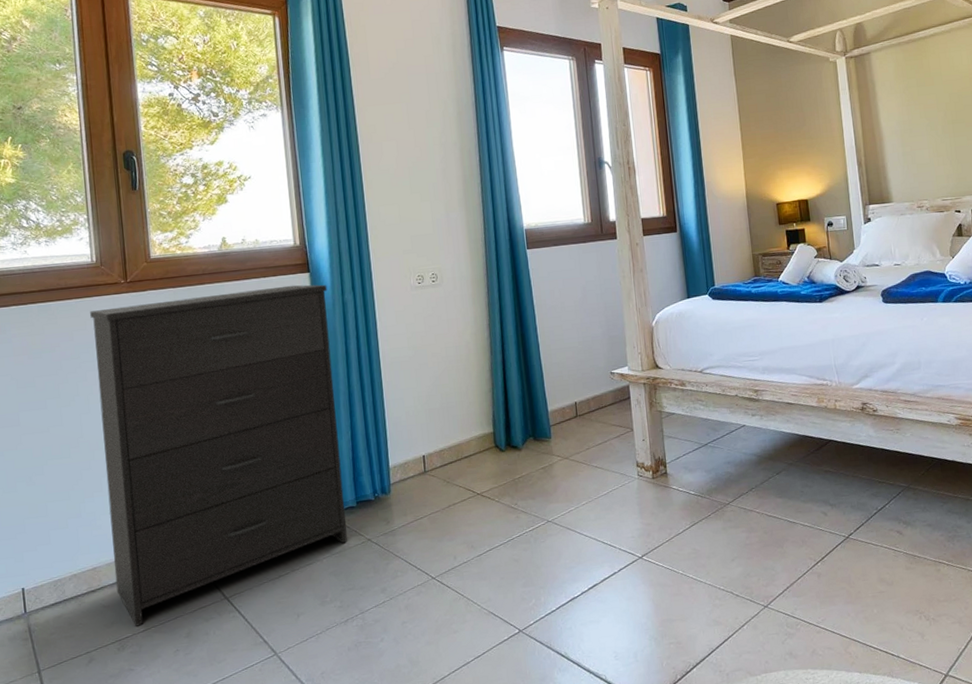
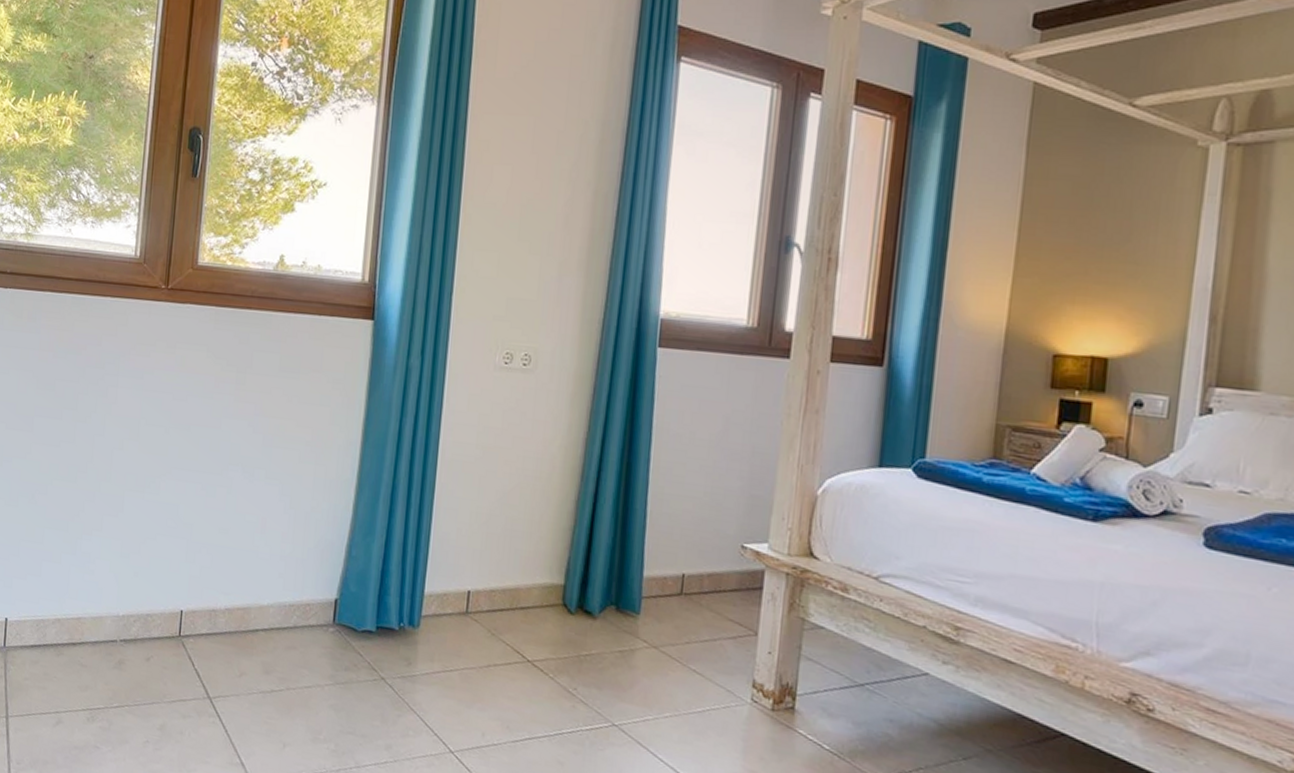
dresser: present [90,284,347,626] -> none [97,315,392,700]

